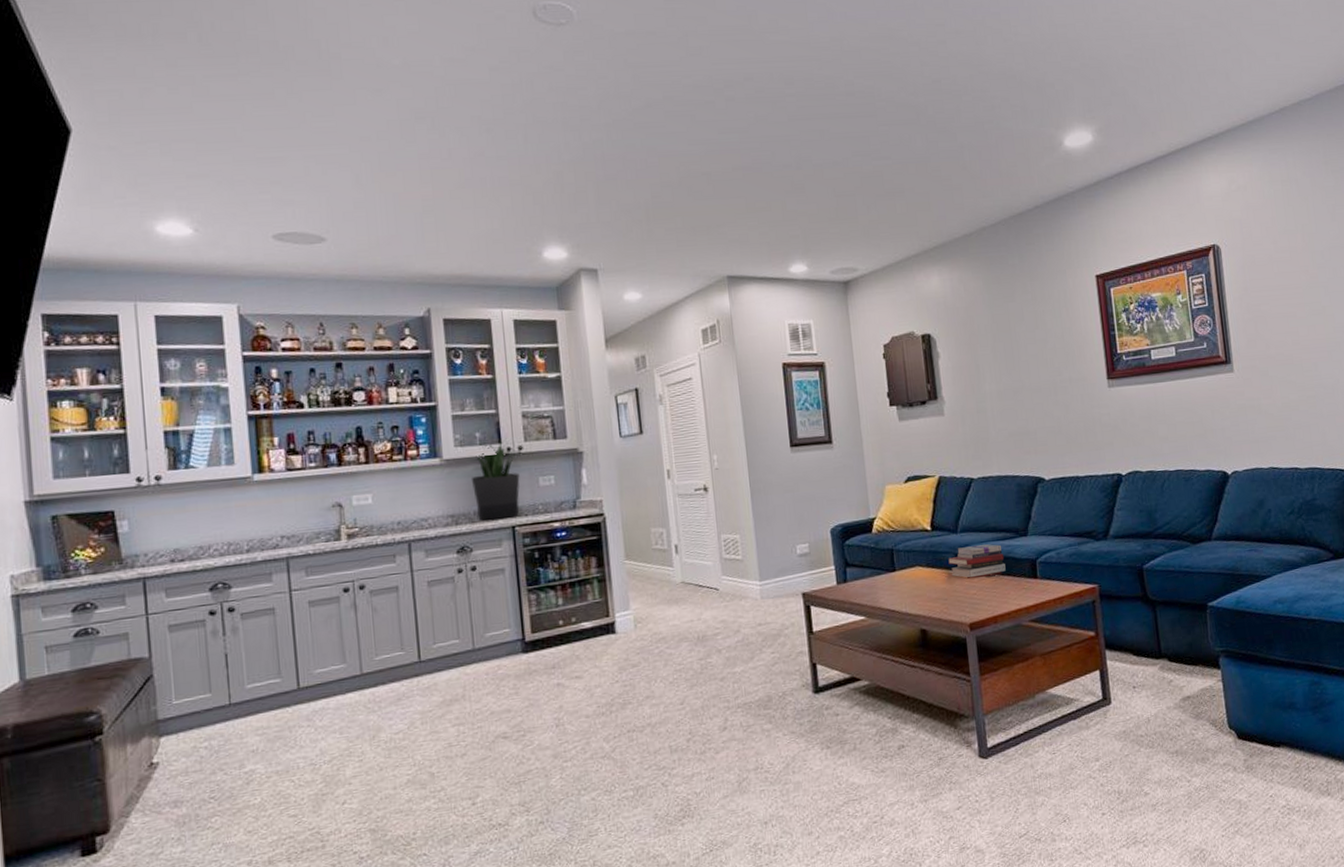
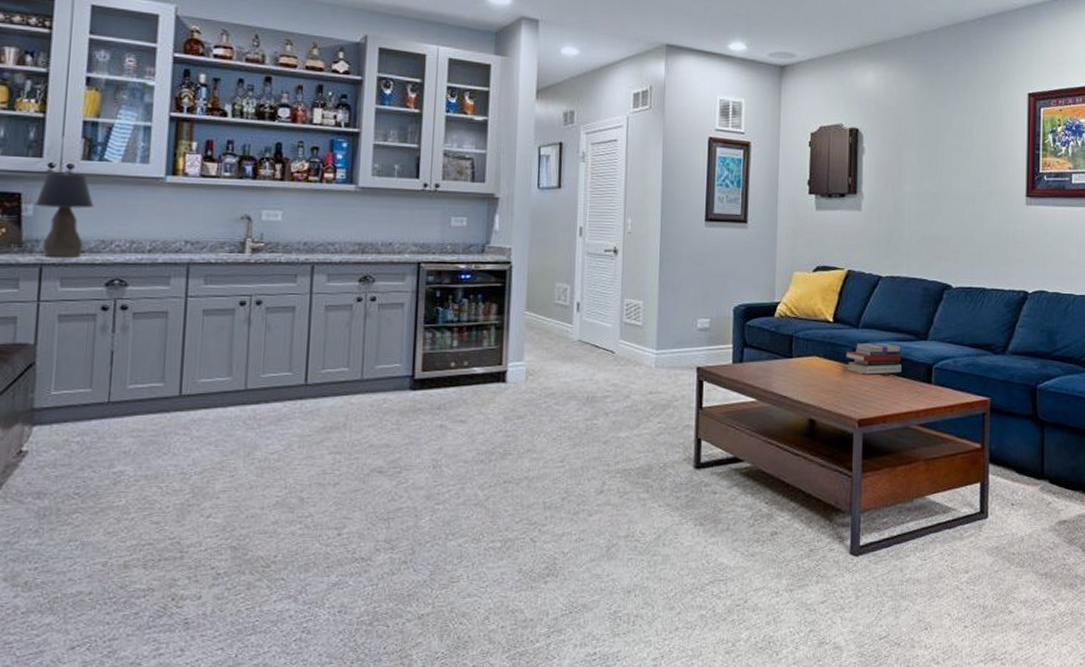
table lamp: none [129,483,188,571] -> present [35,171,95,259]
planter: present [471,439,520,521] -> none [383,171,433,254]

